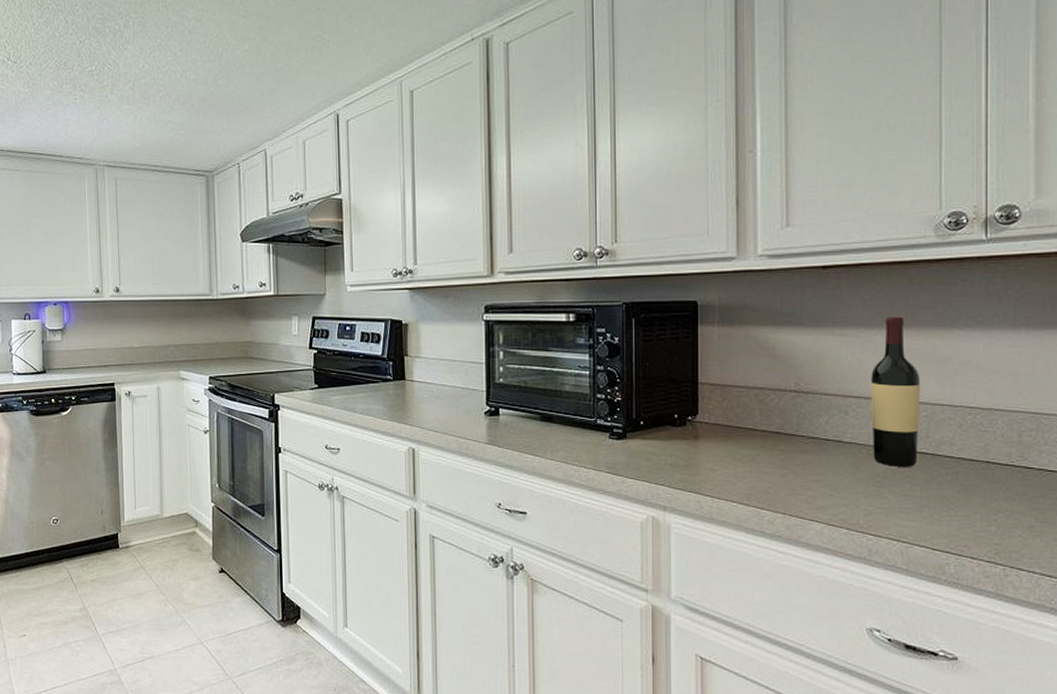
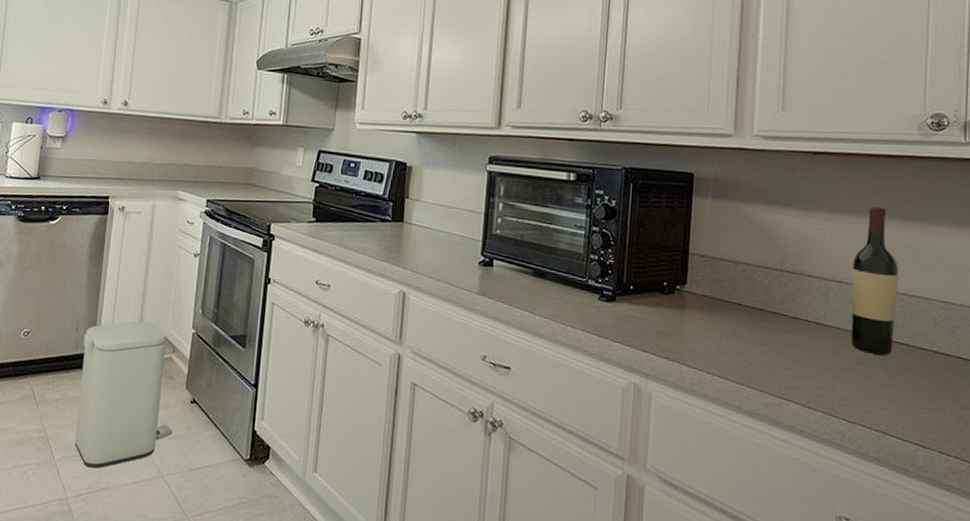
pedal bin: none [109,500,206,640] -> present [75,321,173,469]

